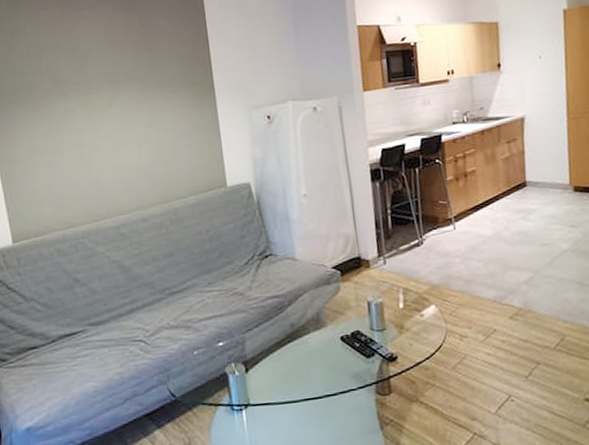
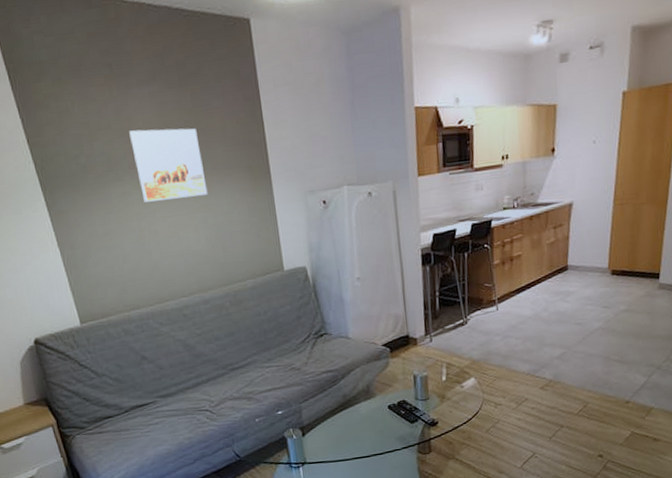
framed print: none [77,47,152,118] -> present [129,128,208,202]

